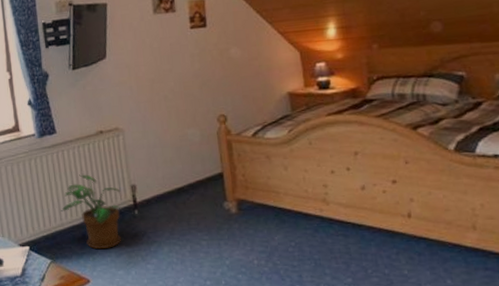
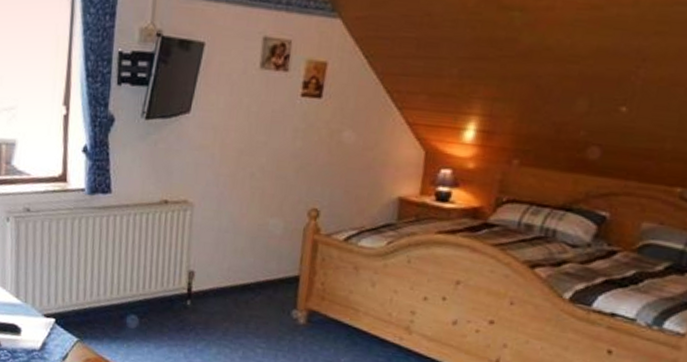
potted plant: present [60,173,122,250] -> none [99,246,175,338]

